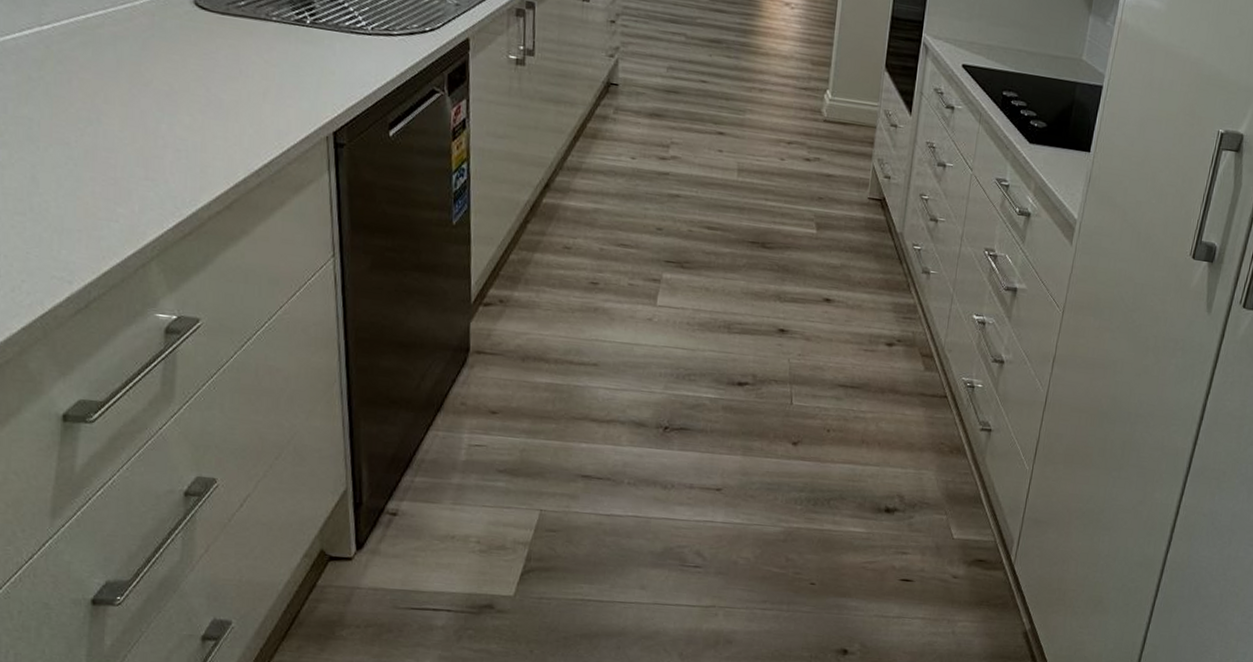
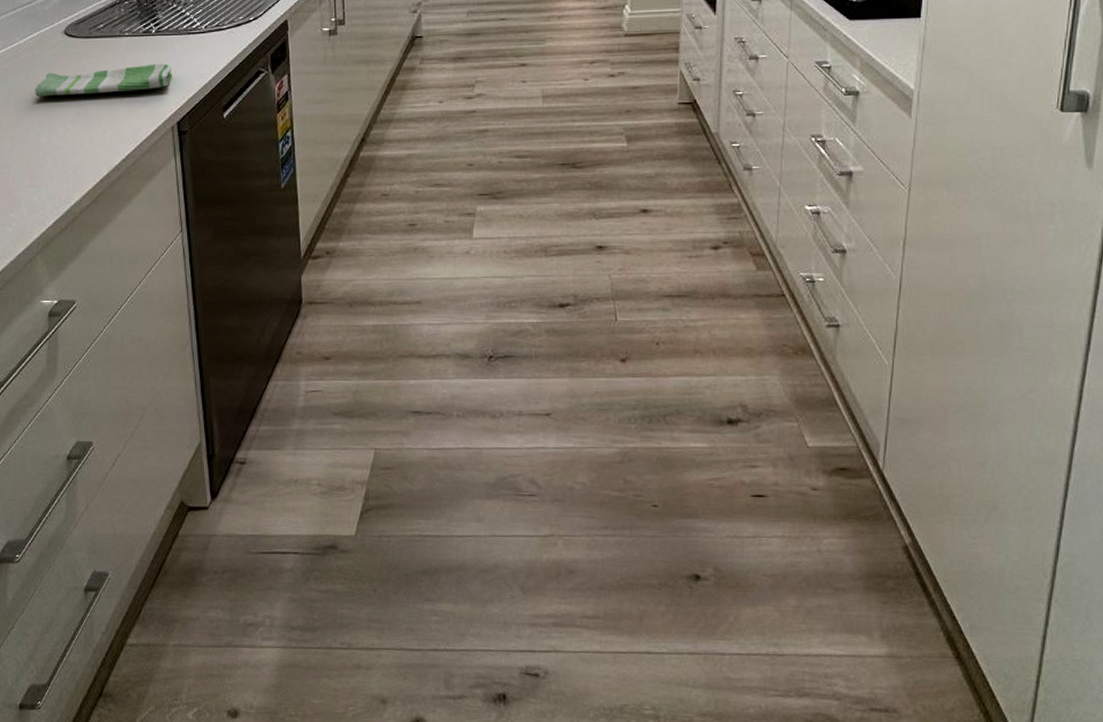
dish towel: none [154,47,330,90] -> present [35,63,172,97]

